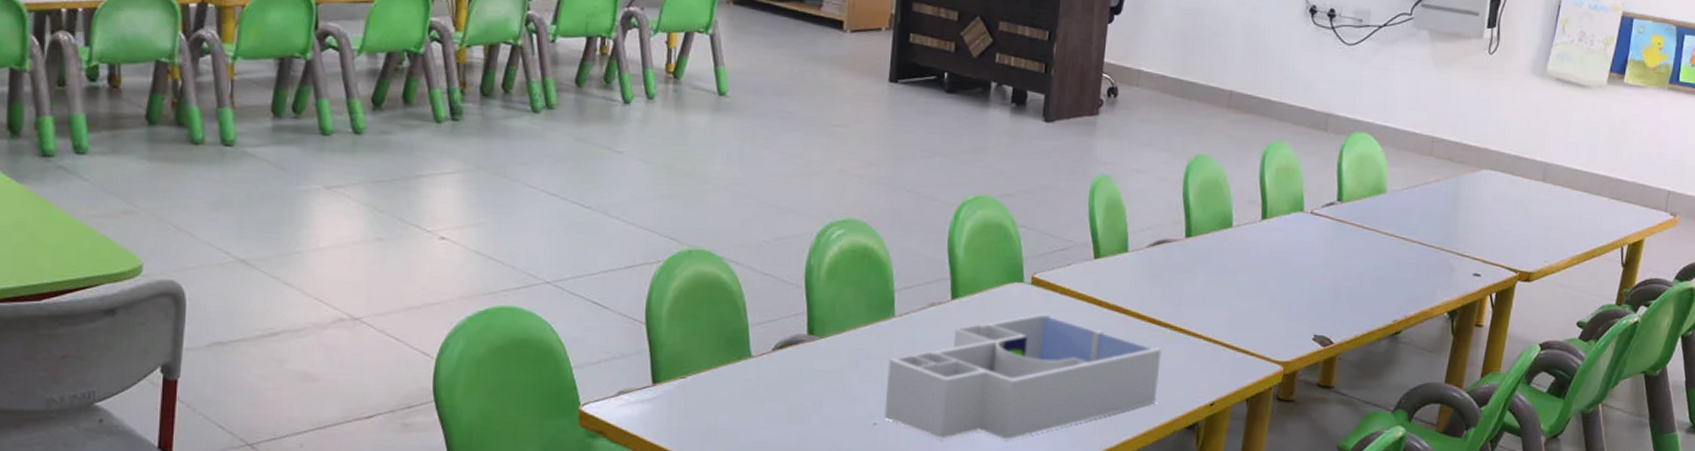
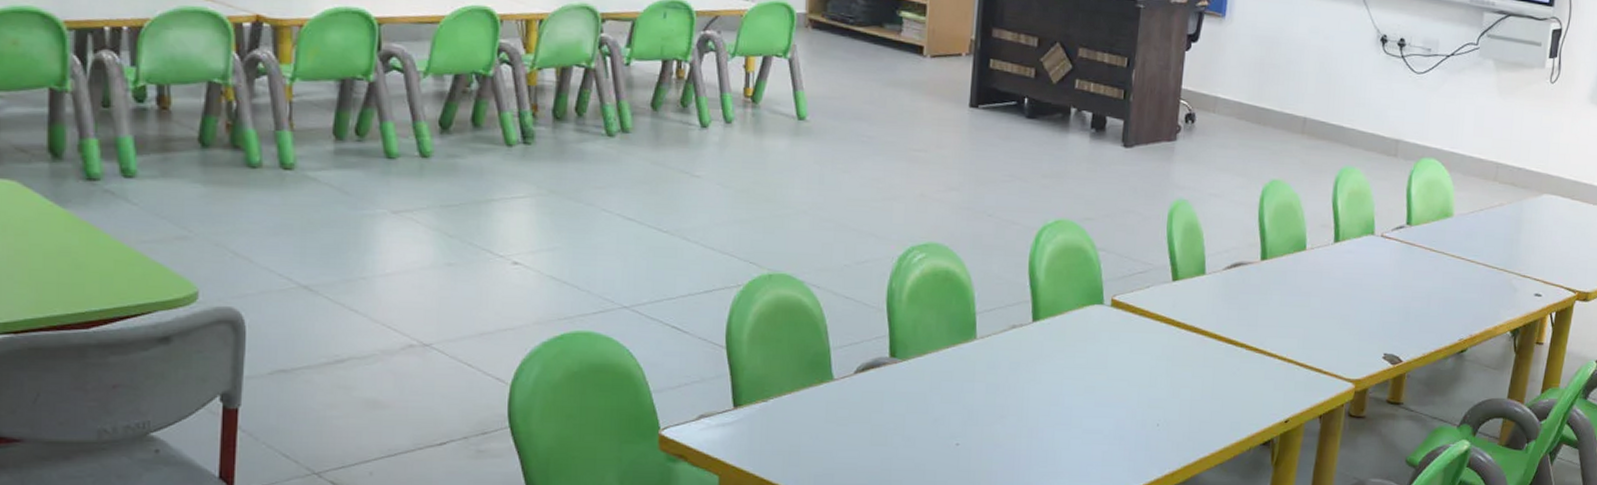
desk organizer: present [884,313,1162,440] -> none [966,334,1238,459]

